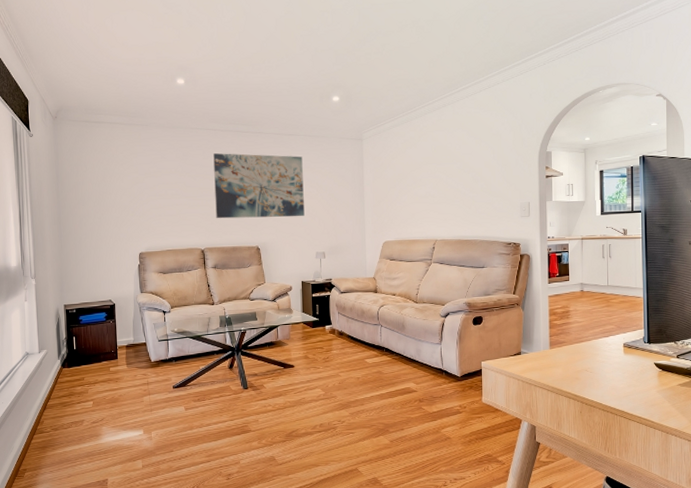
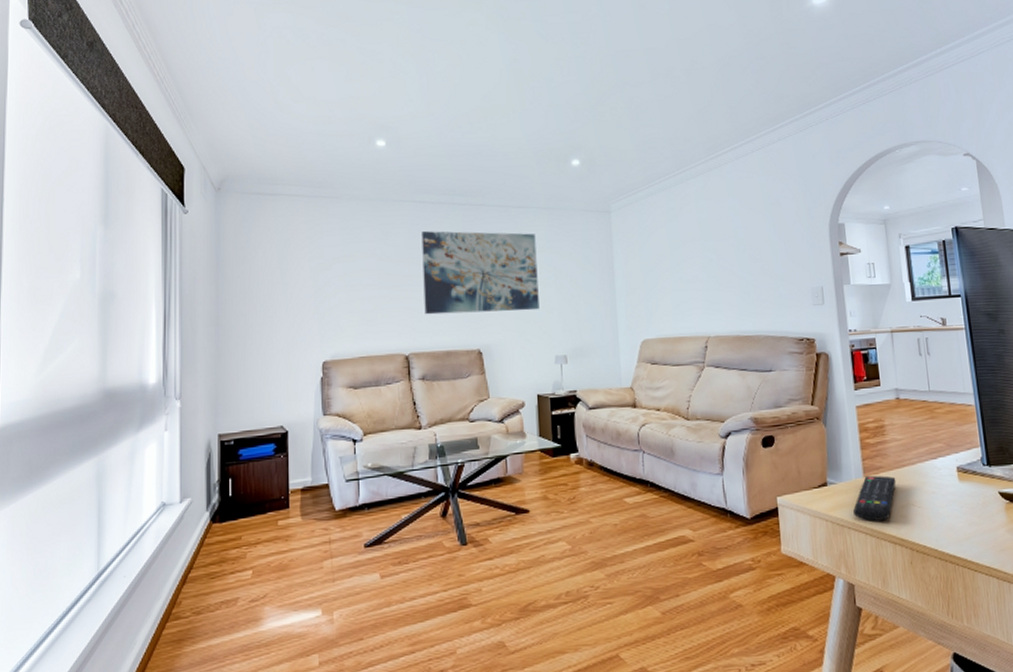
remote control: none [540,348,575,381] -> present [853,475,897,521]

